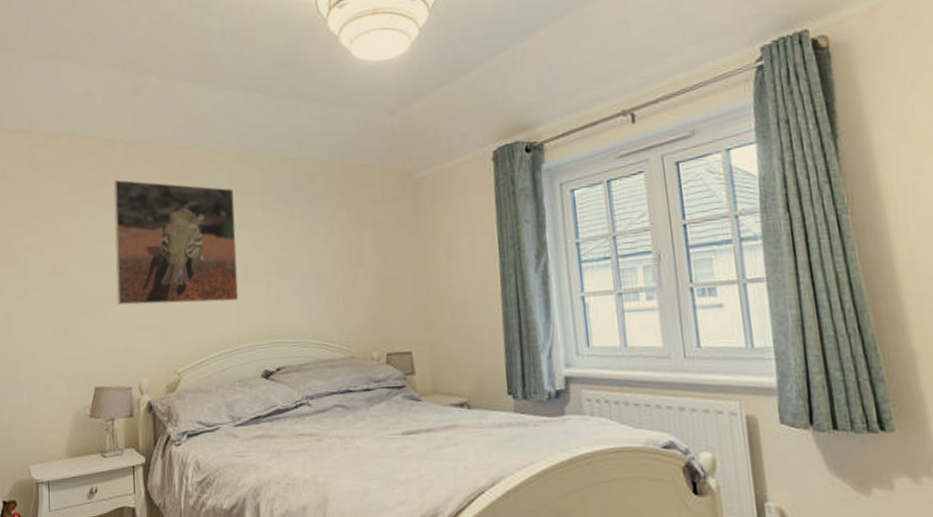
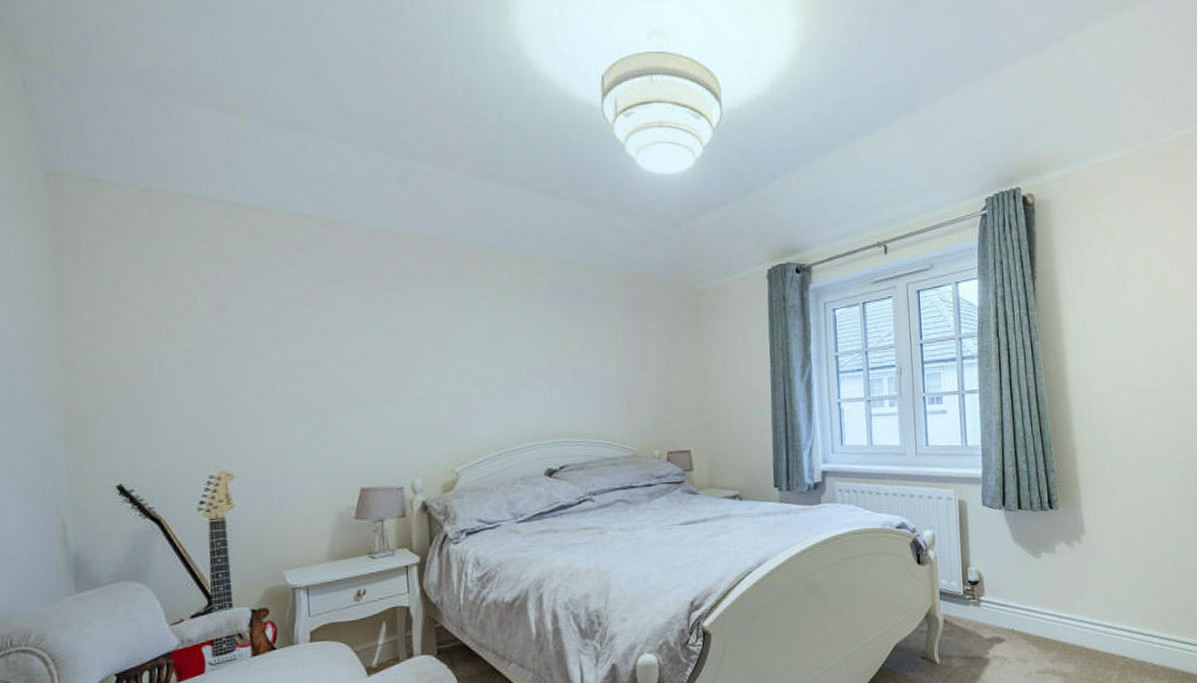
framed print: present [113,179,238,305] -> none [378,271,520,404]

